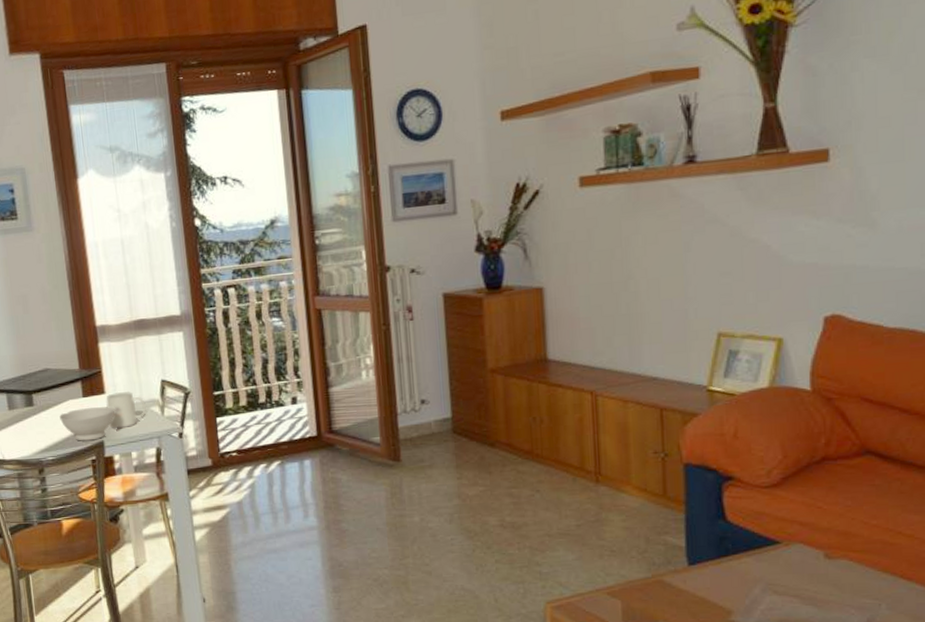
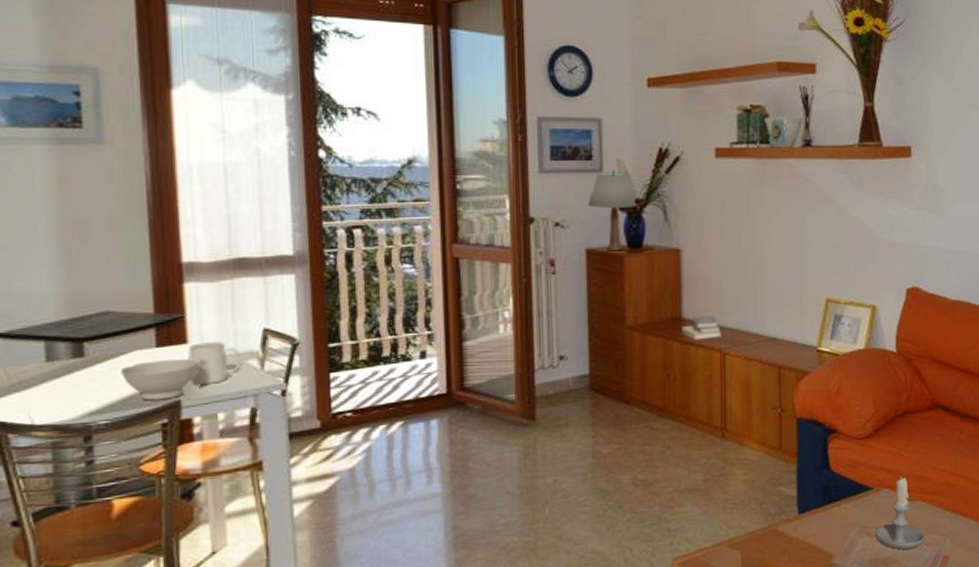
table lamp: none [442,211,497,295] -> present [587,170,640,251]
books: none [547,355,592,382] -> present [682,315,721,340]
candle: none [784,530,851,613] -> present [874,476,924,550]

